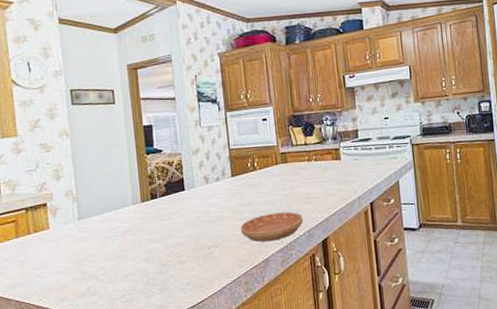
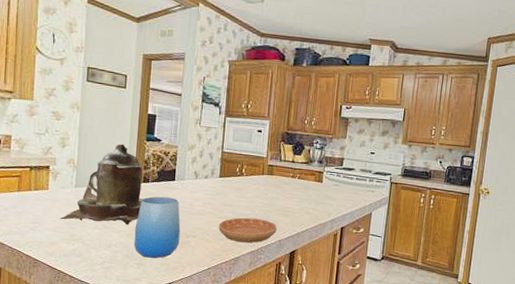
teapot: none [67,163,155,259] -> present [60,143,144,225]
cup: none [151,209,202,281] -> present [134,196,181,259]

